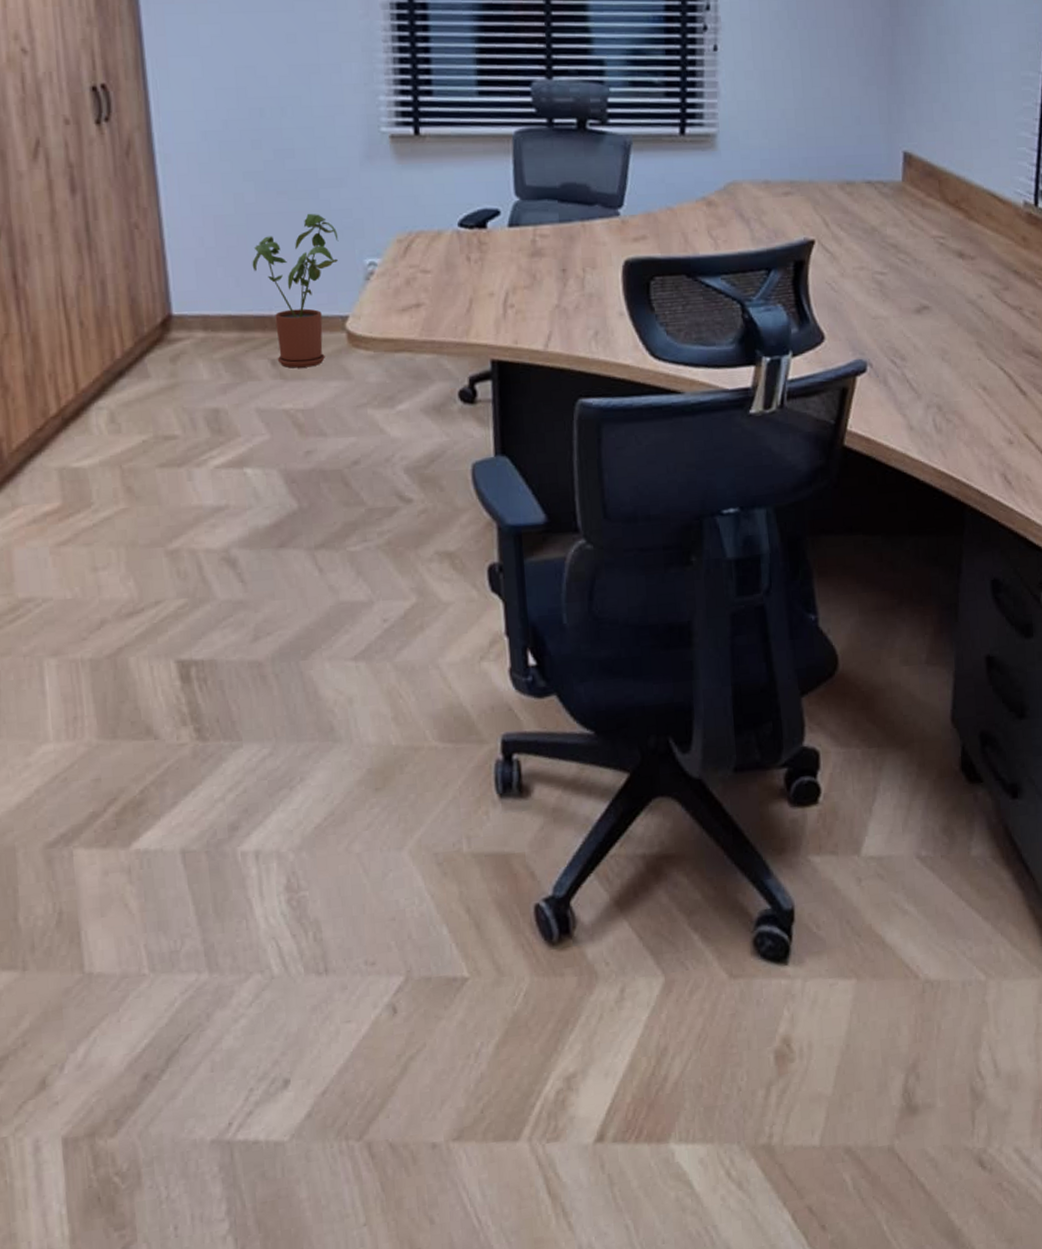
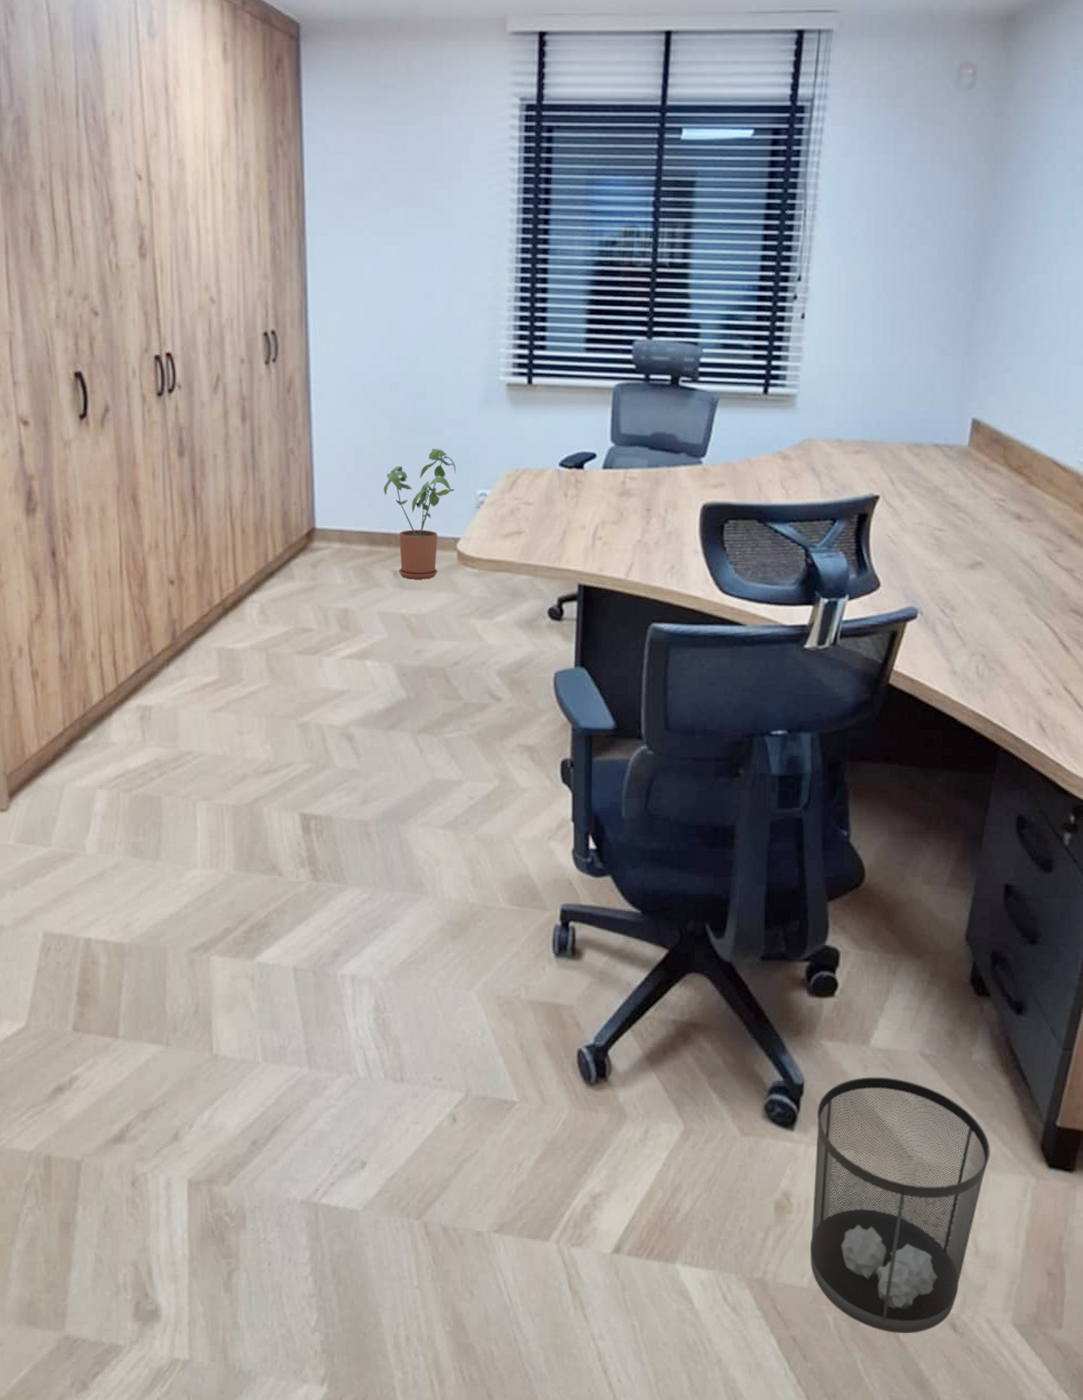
waste bin: none [811,888,1001,1182] -> present [810,1077,990,1333]

